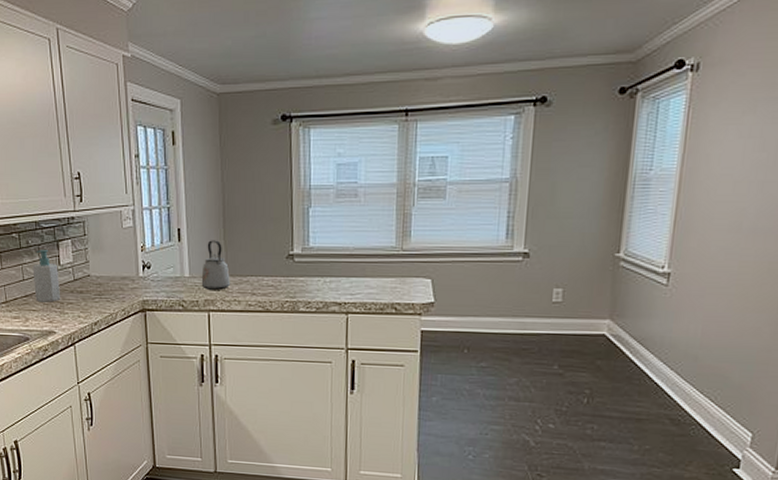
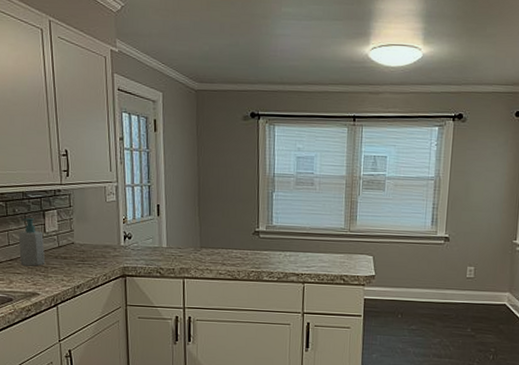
kettle: present [201,240,231,290] -> none [177,216,204,260]

